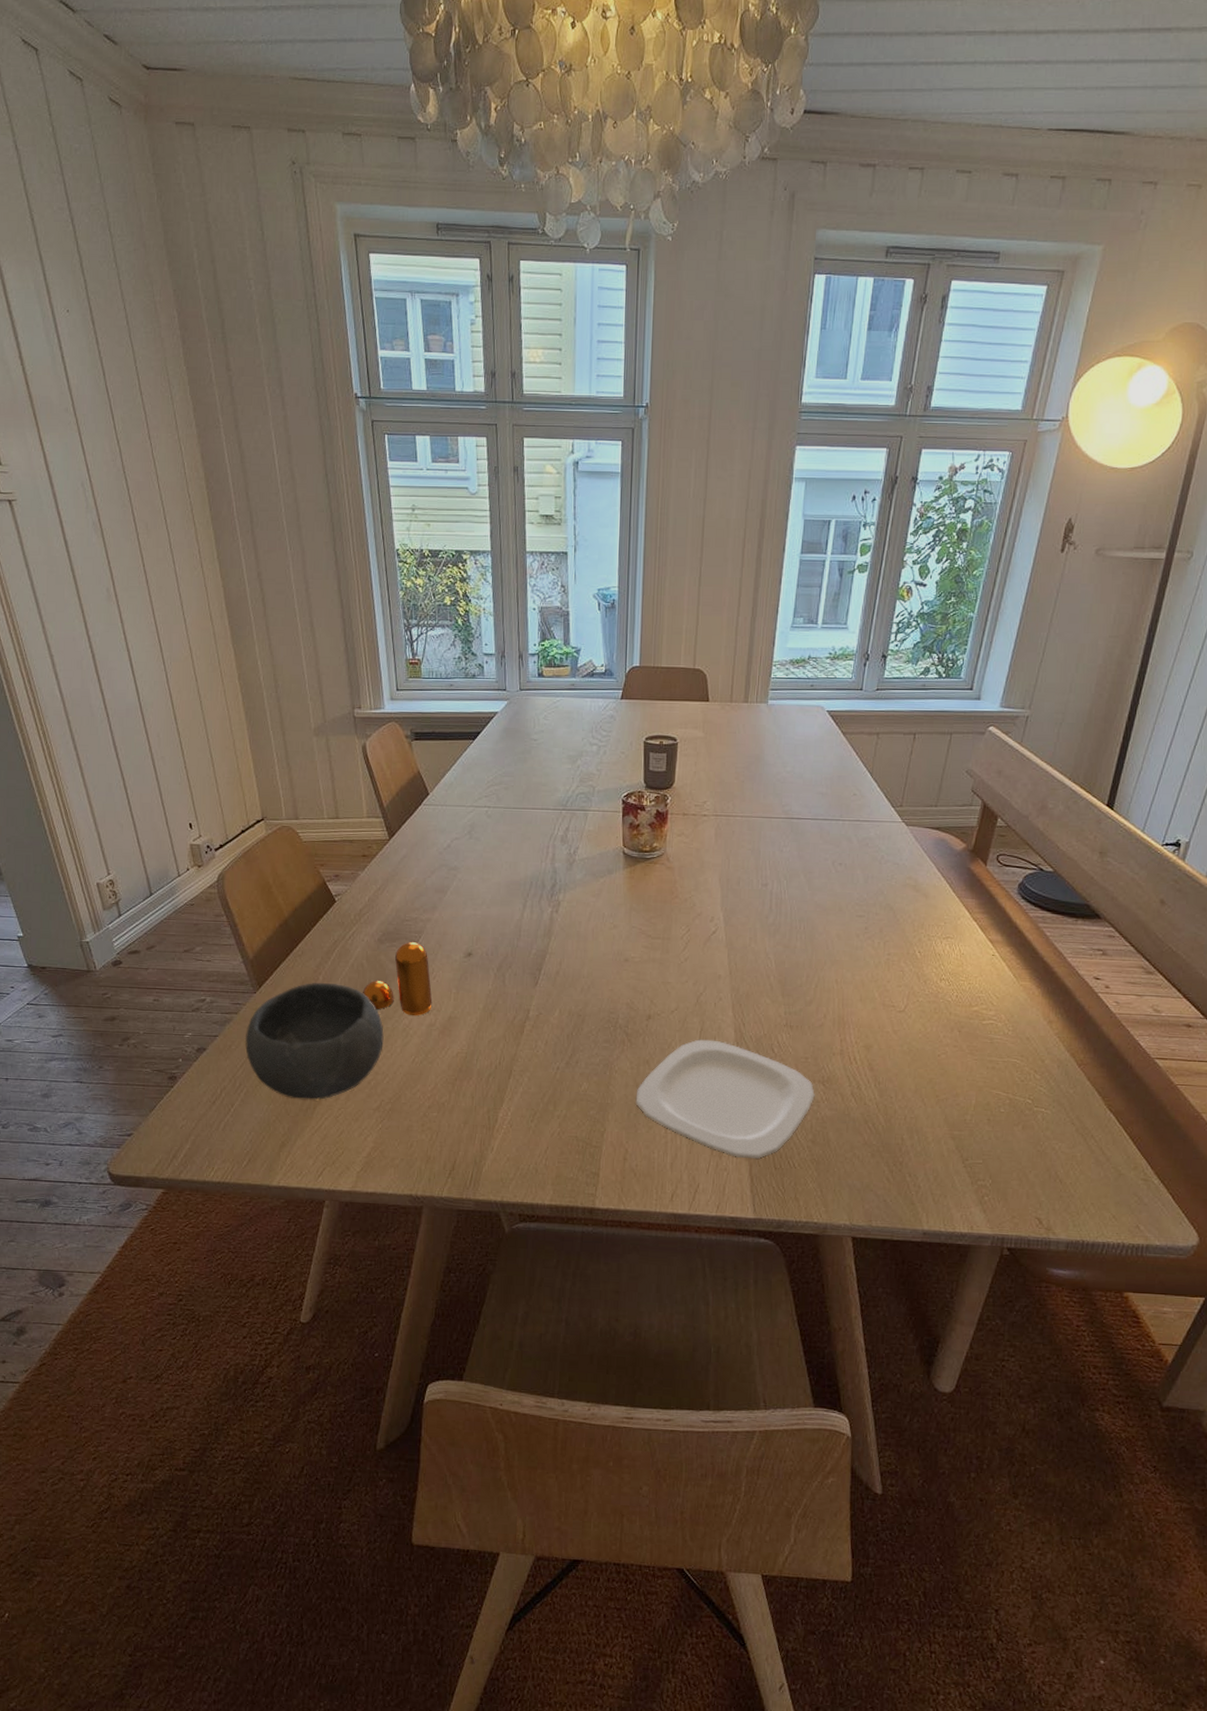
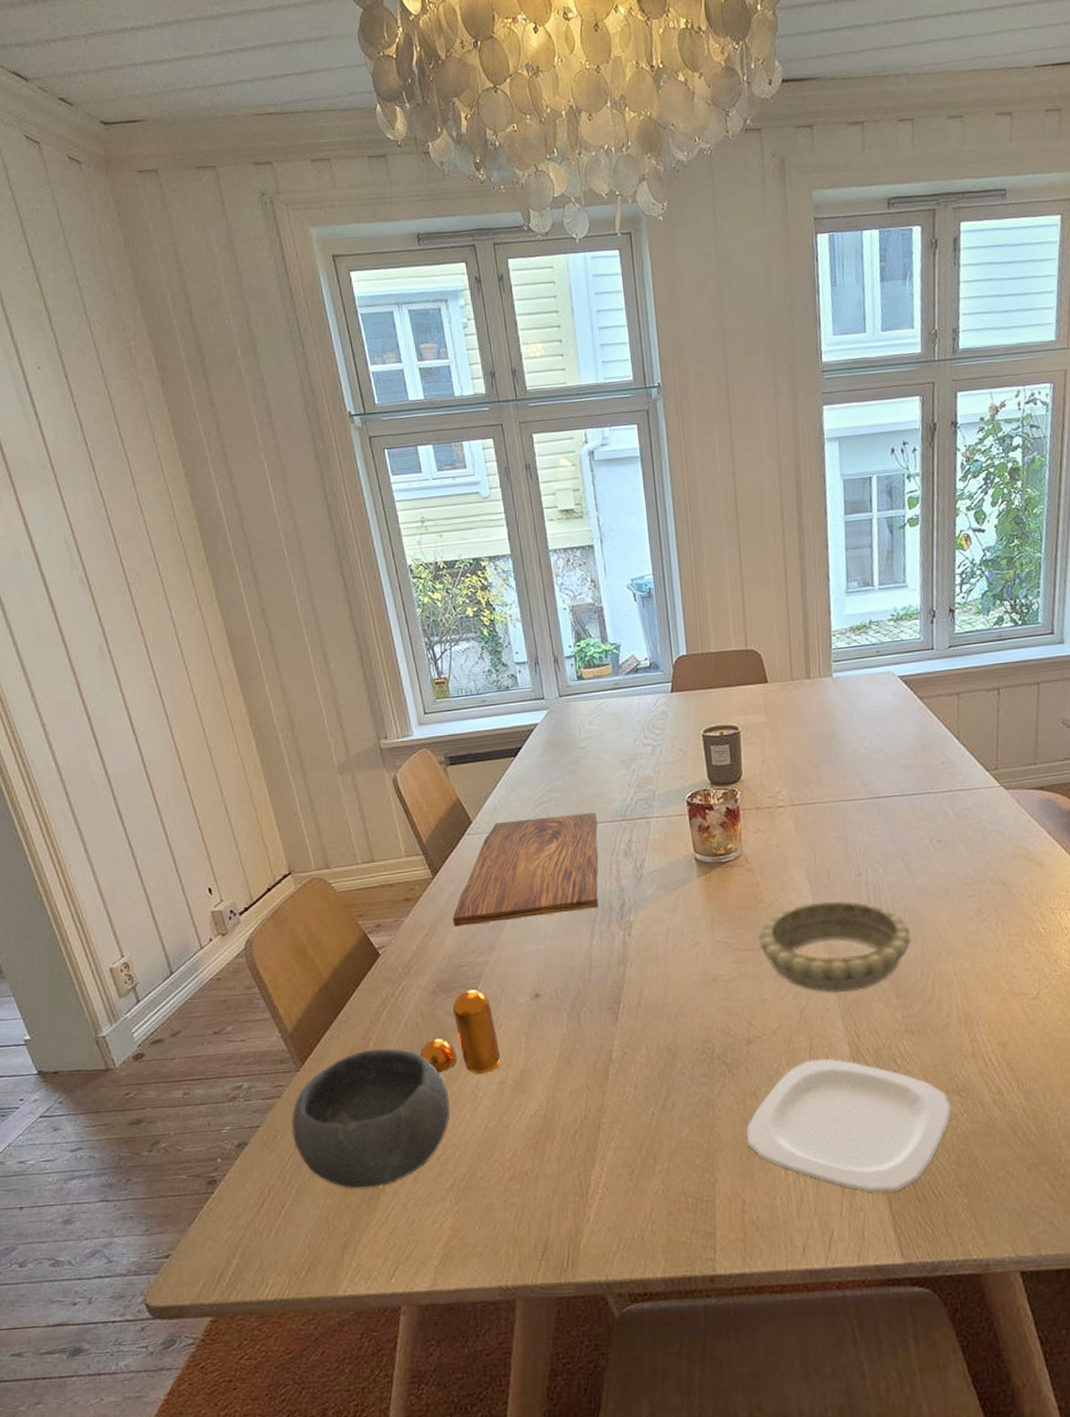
cutting board: none [402,797,540,886] -> present [452,812,599,927]
decorative bowl: none [669,903,803,986] -> present [758,899,912,994]

